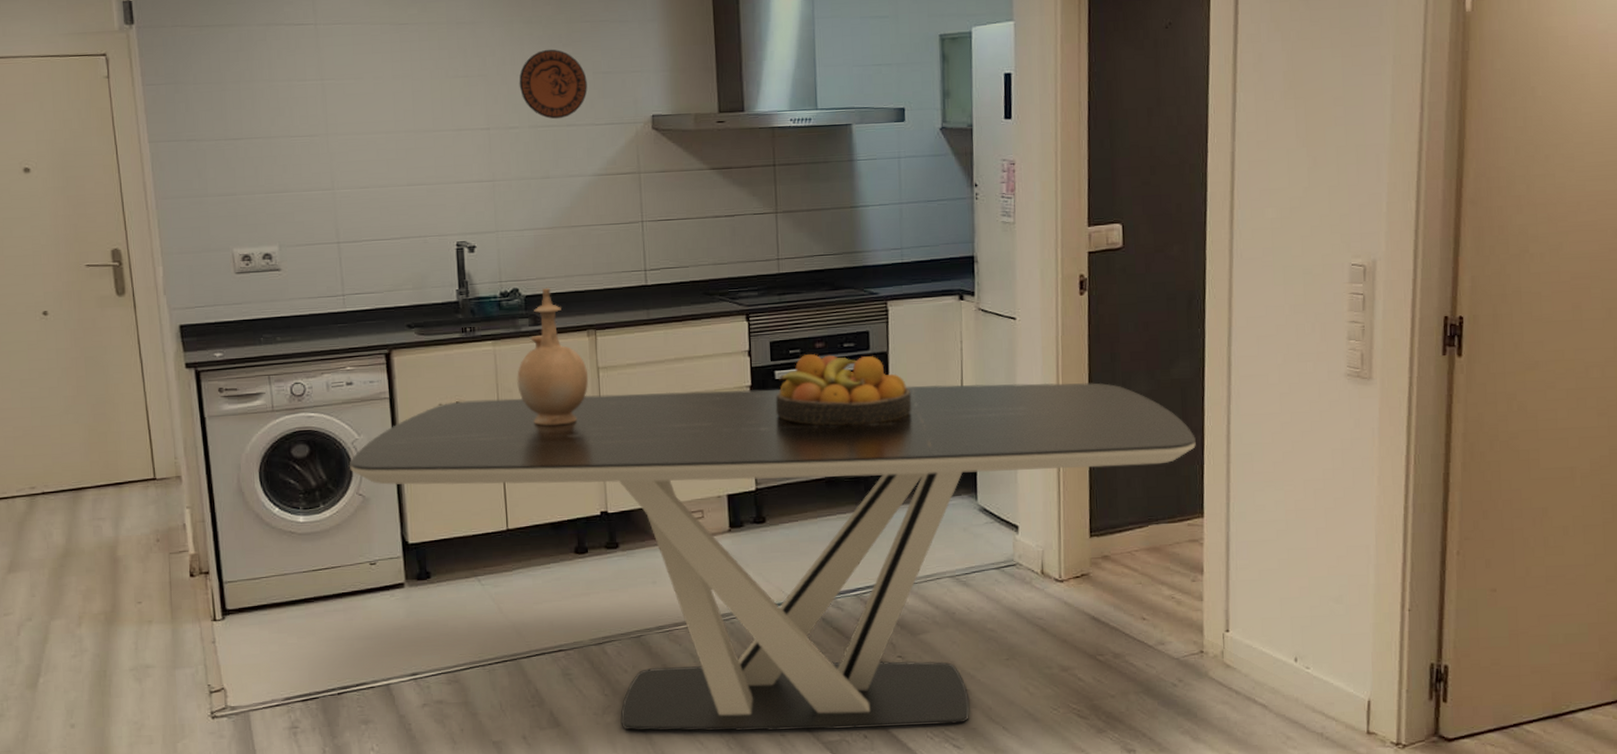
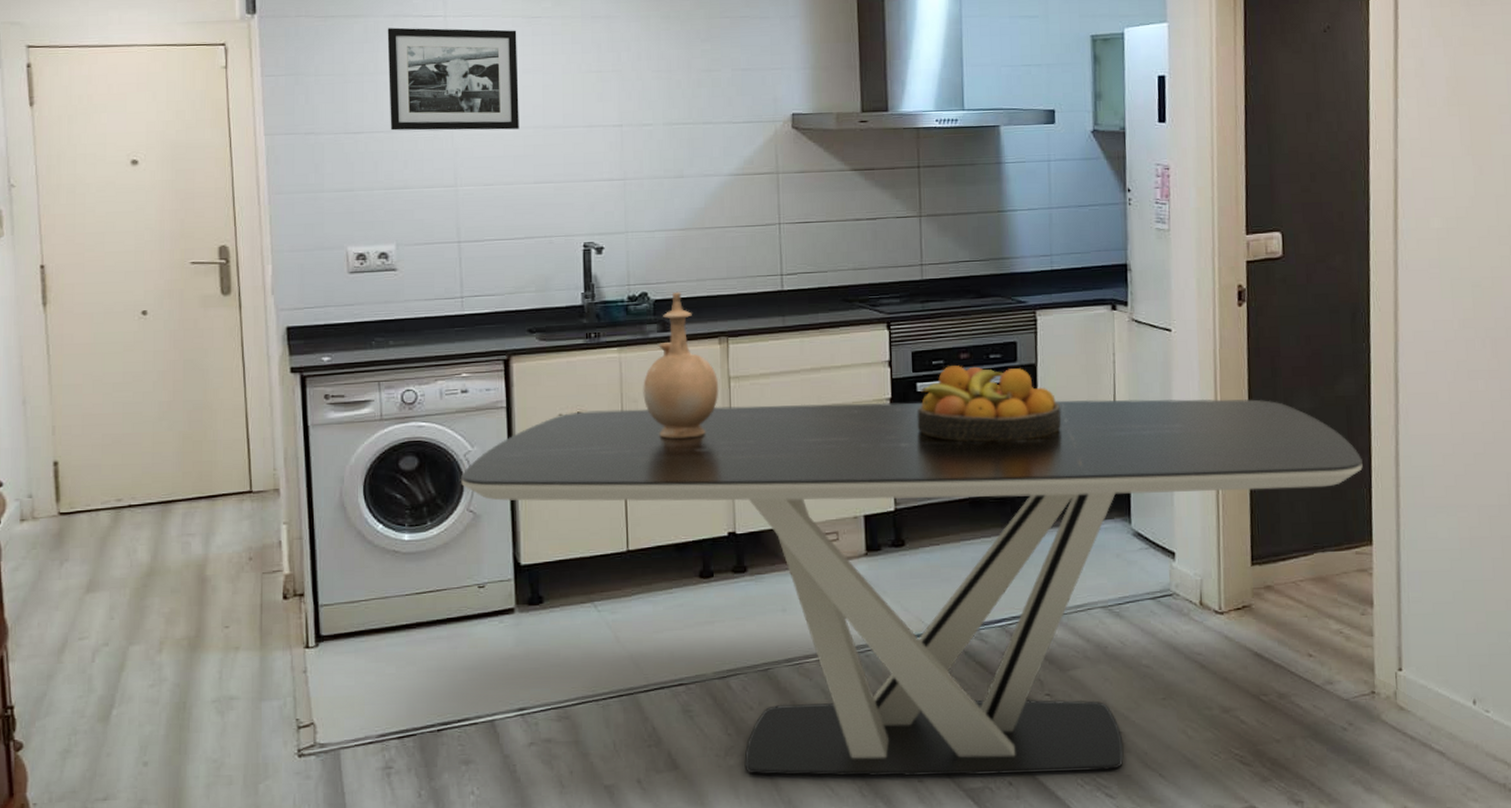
picture frame: none [260,36,391,137] -> present [387,27,519,131]
decorative plate: present [519,49,587,120] -> none [654,44,725,117]

